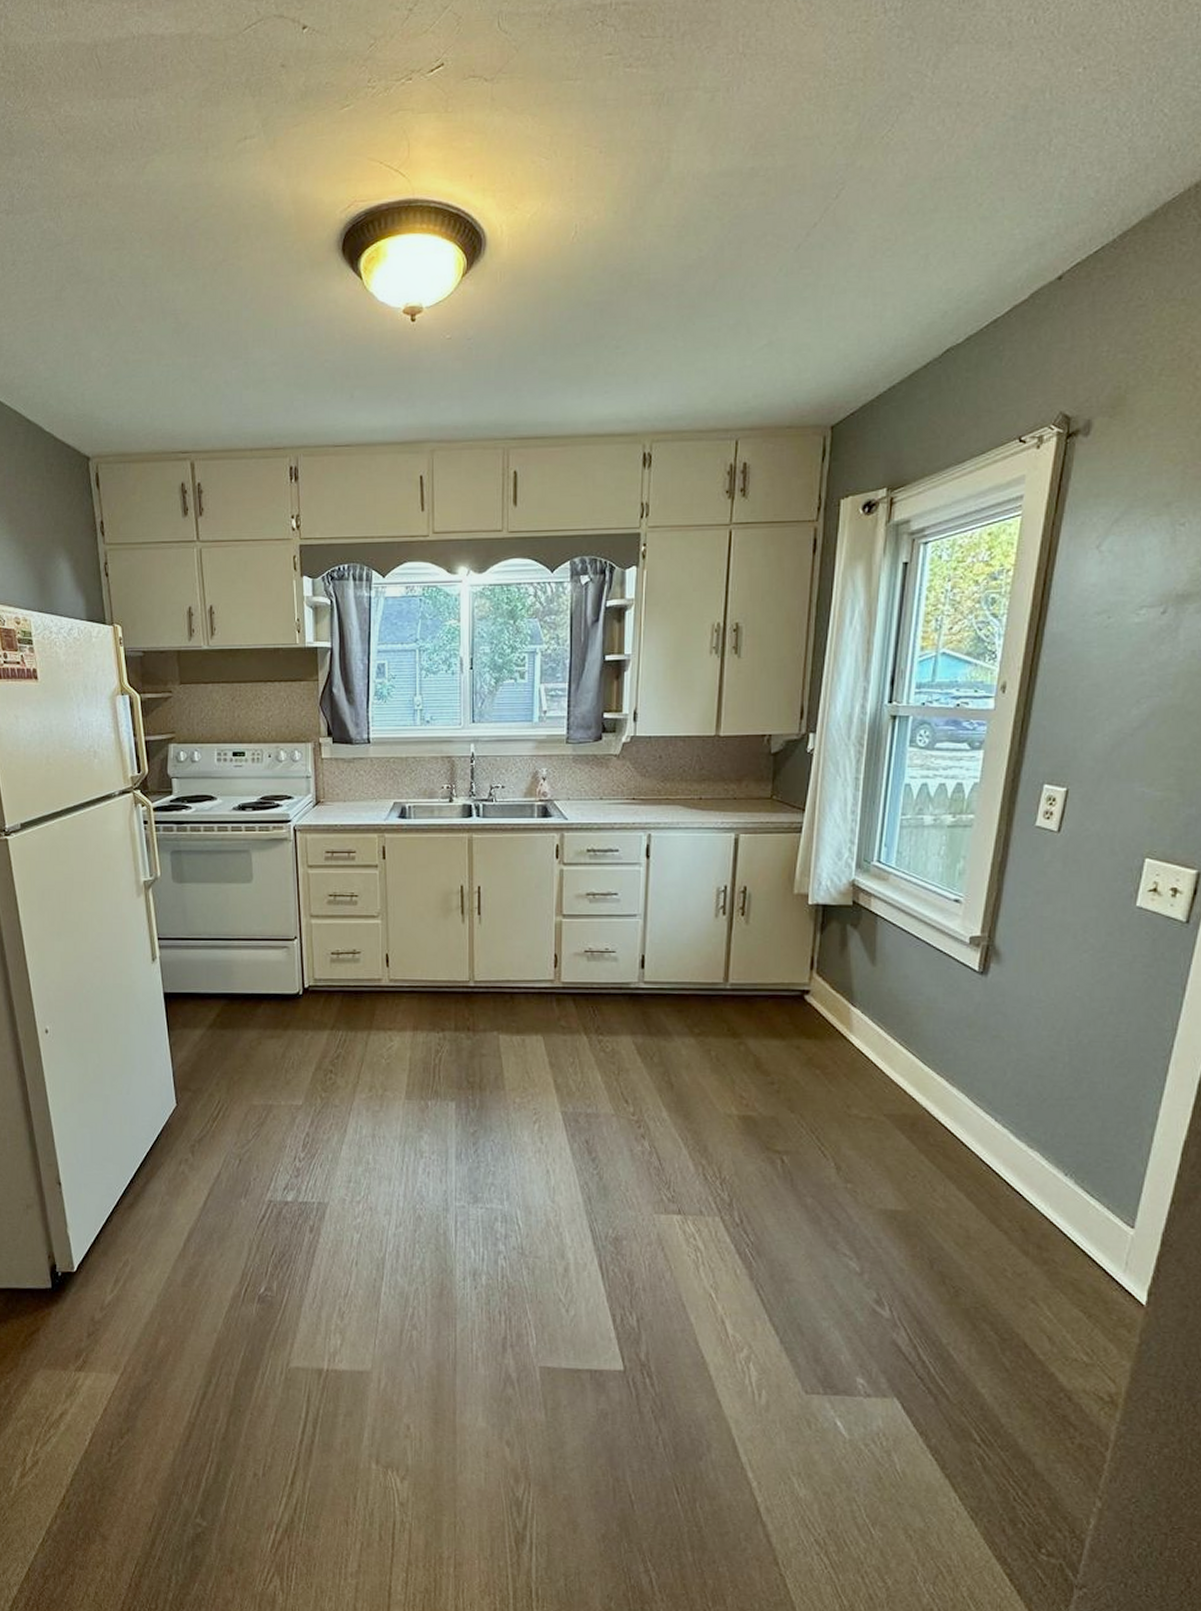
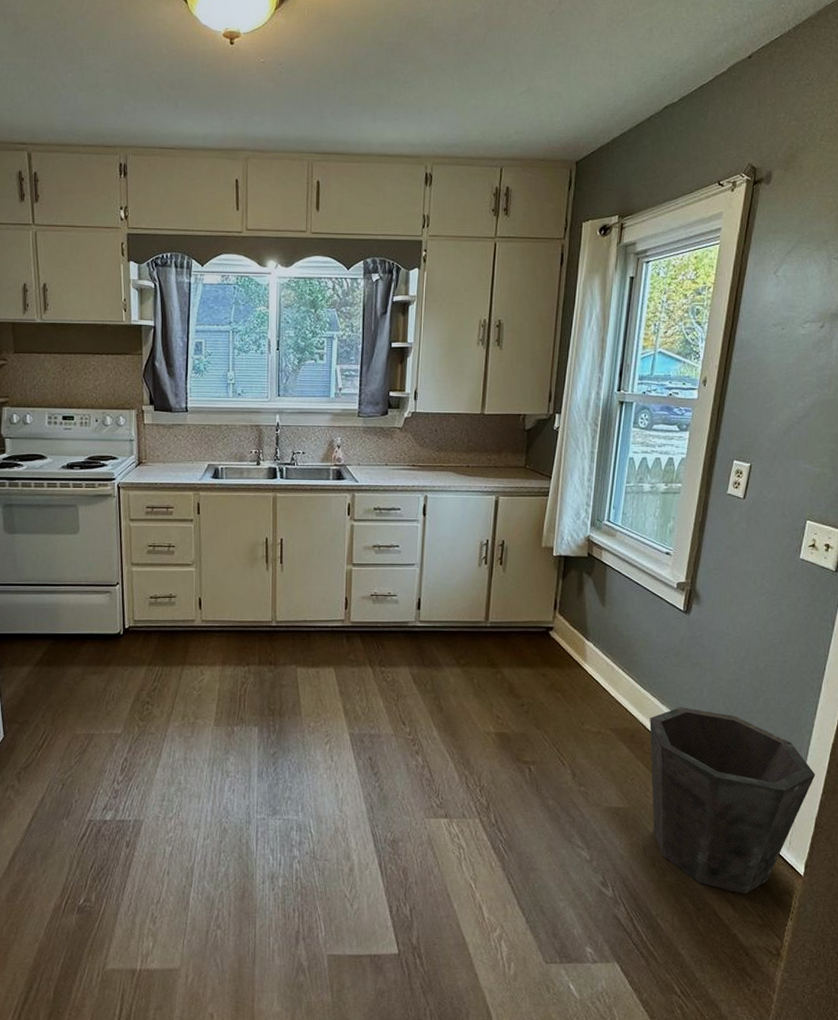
waste bin: none [936,1090,1162,1325] -> present [649,707,816,895]

